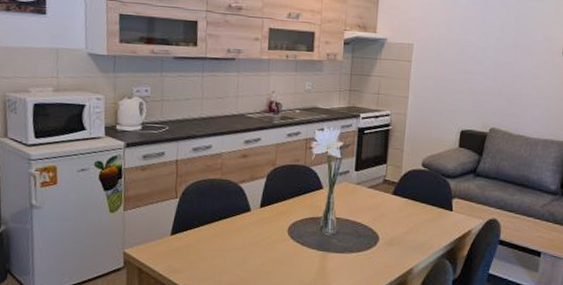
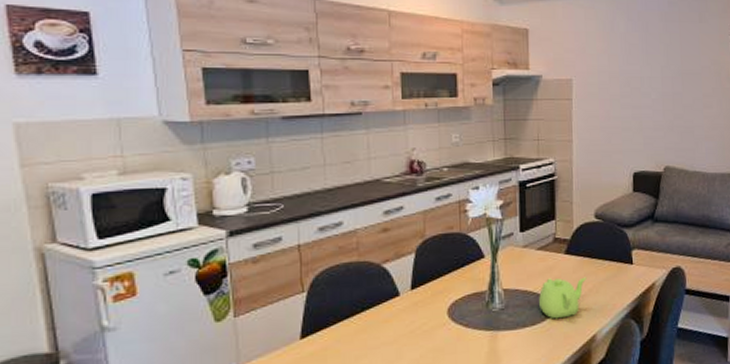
teapot: none [365,213,410,250] -> present [539,277,587,319]

